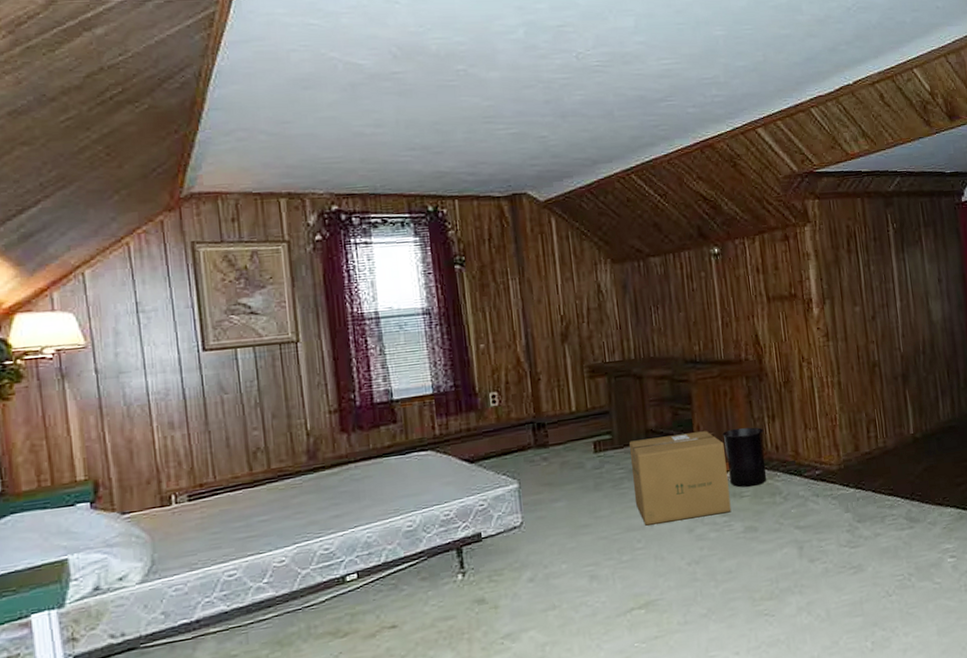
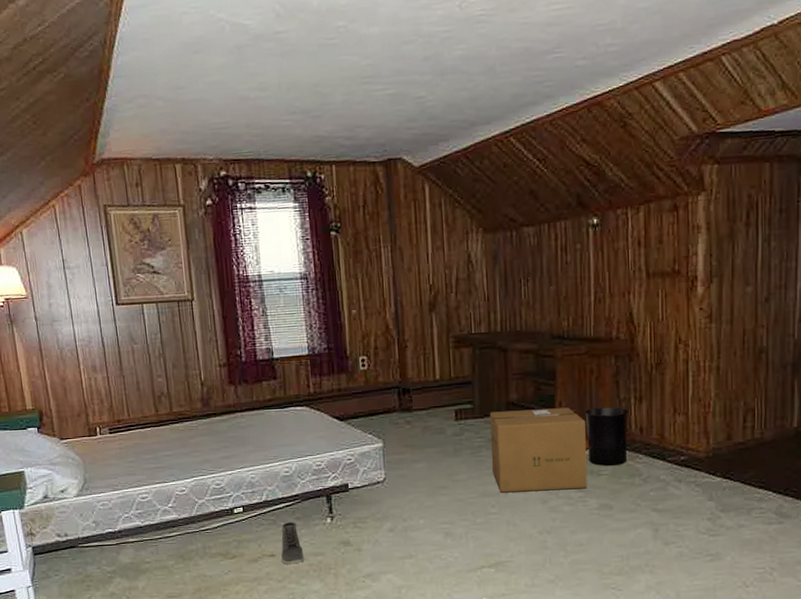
sneaker: none [404,583,432,636] -> present [281,522,305,565]

